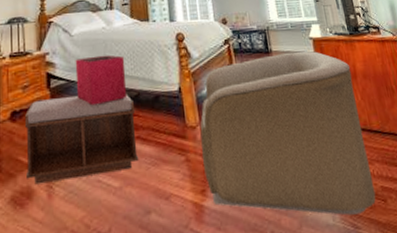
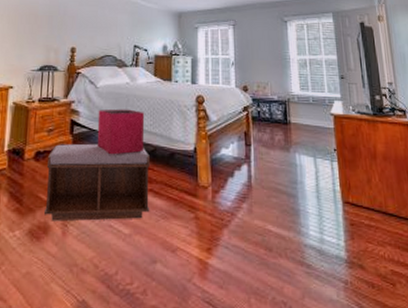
armchair: present [200,51,376,216] -> none [211,126,385,294]

